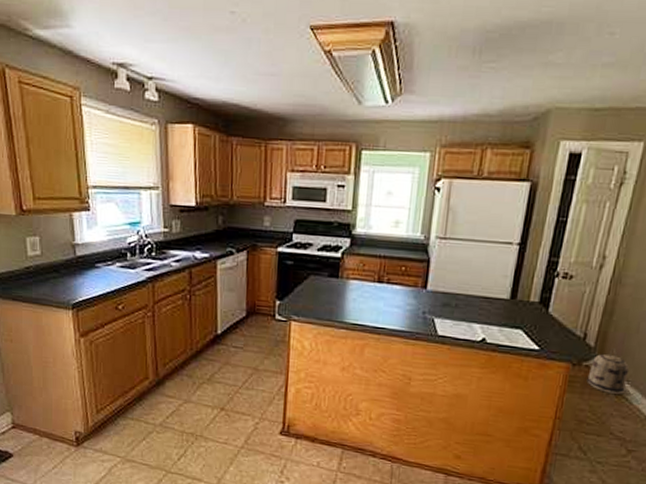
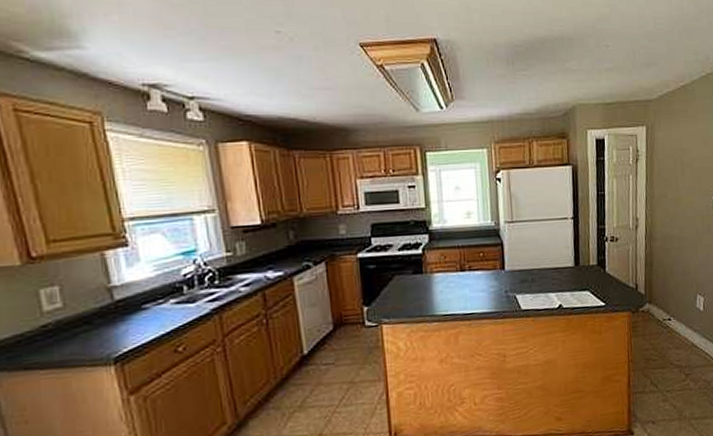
basket: present [587,348,630,394] -> none [645,292,673,331]

